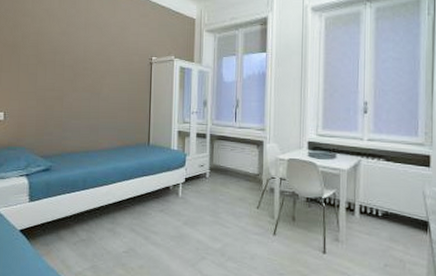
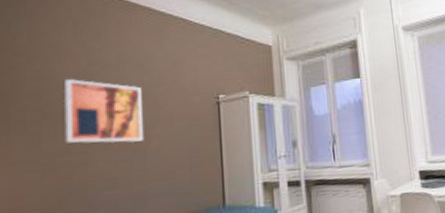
wall art: none [51,36,100,87] -> present [65,79,144,144]

